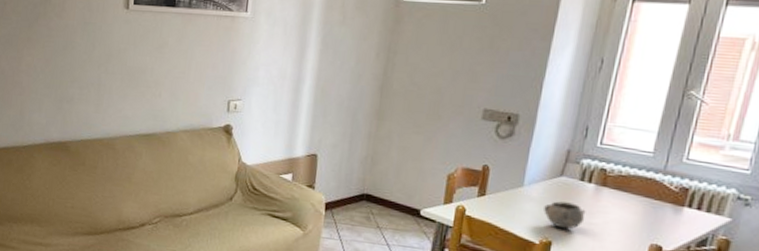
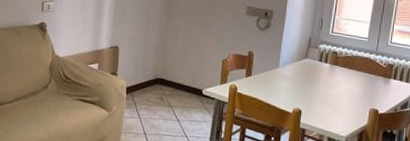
decorative bowl: present [544,201,586,230] -> none [294,78,325,100]

